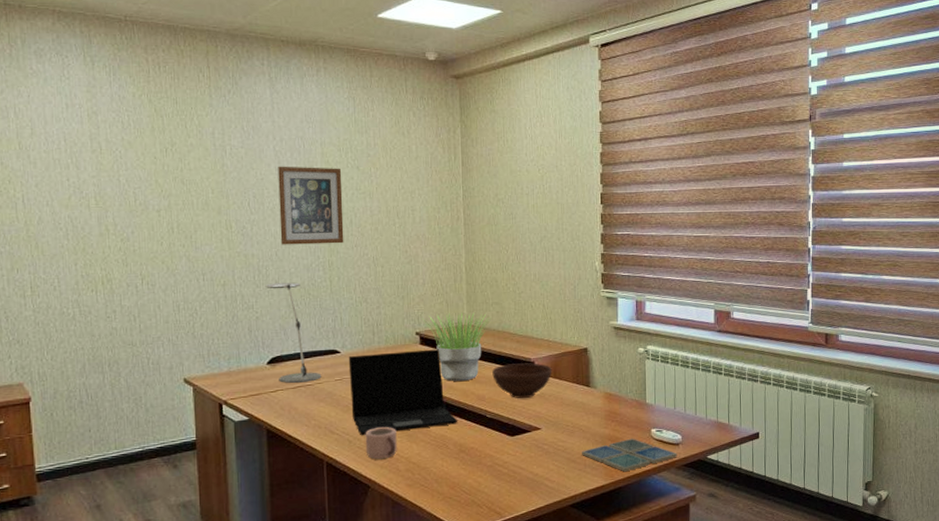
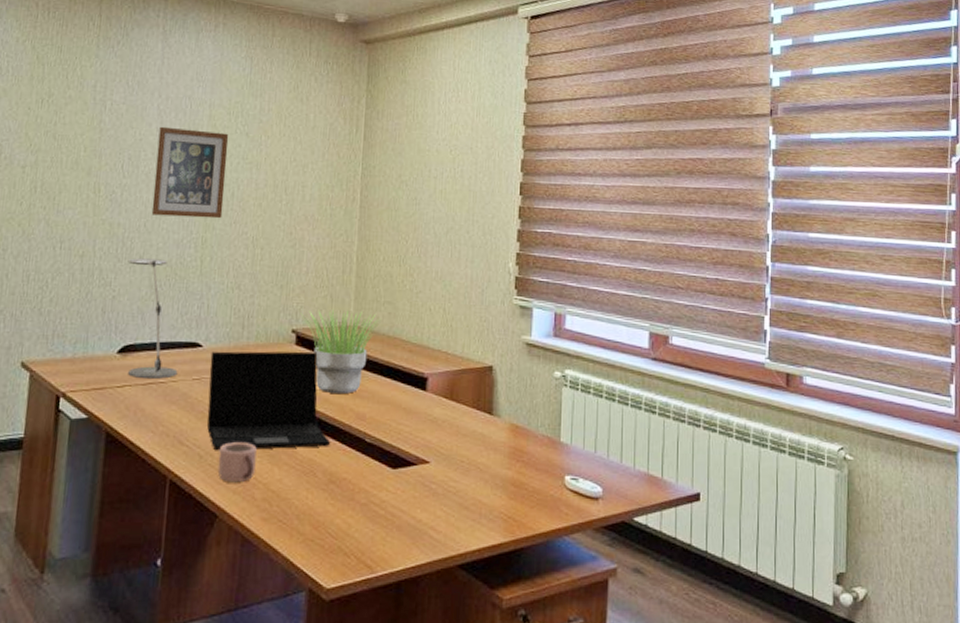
bowl: present [492,363,552,399] -> none [377,377,449,423]
drink coaster: present [582,438,678,472] -> none [477,485,596,529]

